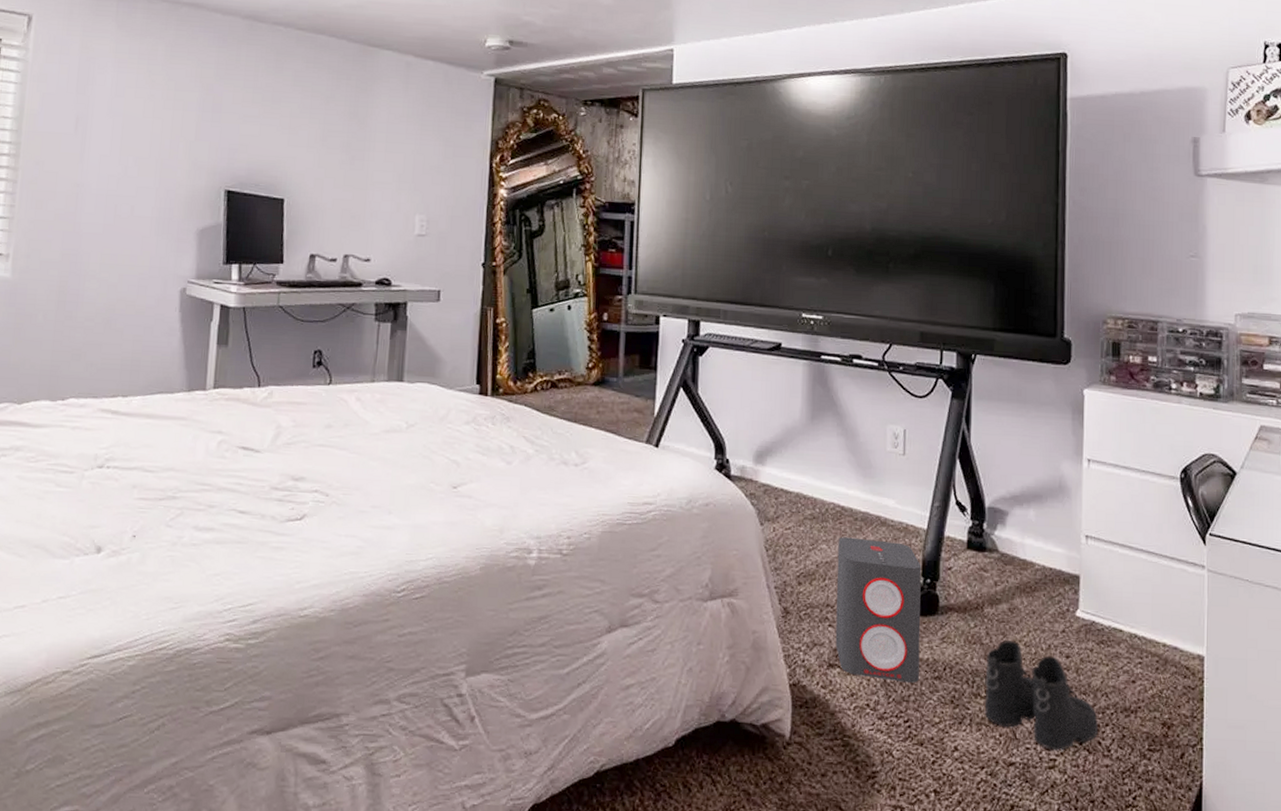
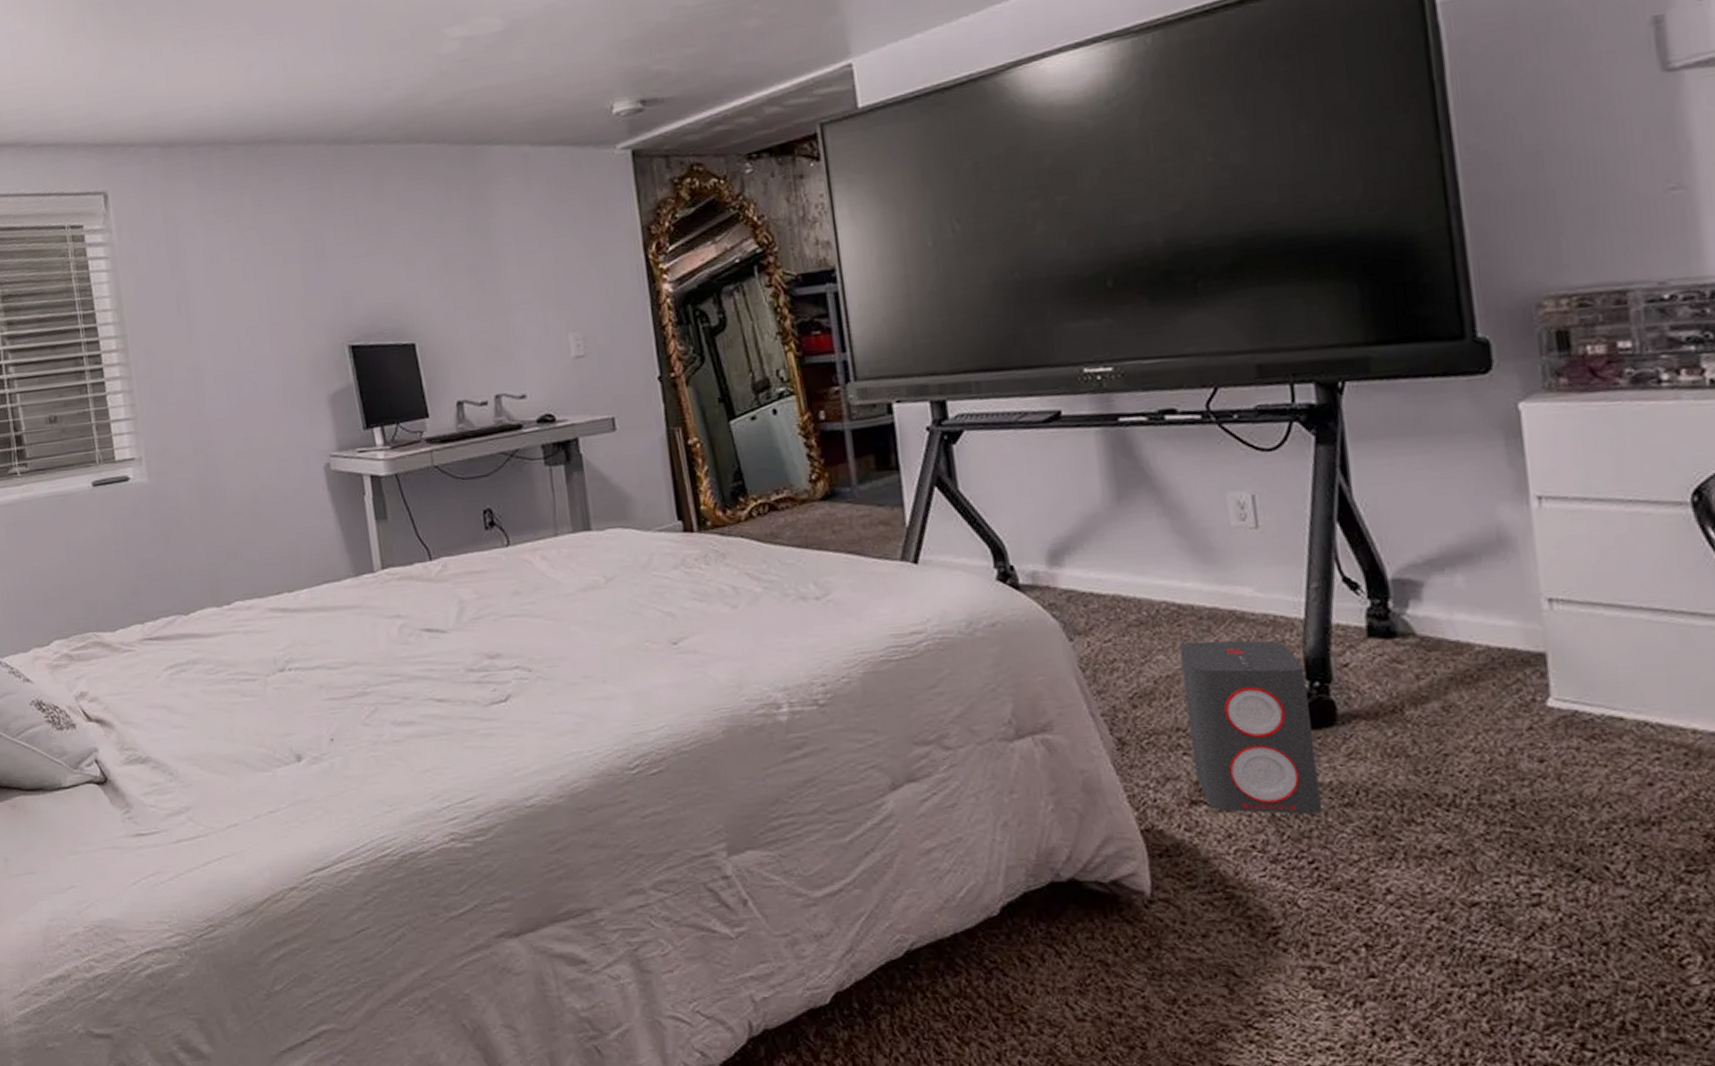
boots: present [984,640,1098,751] -> none [1417,748,1602,883]

